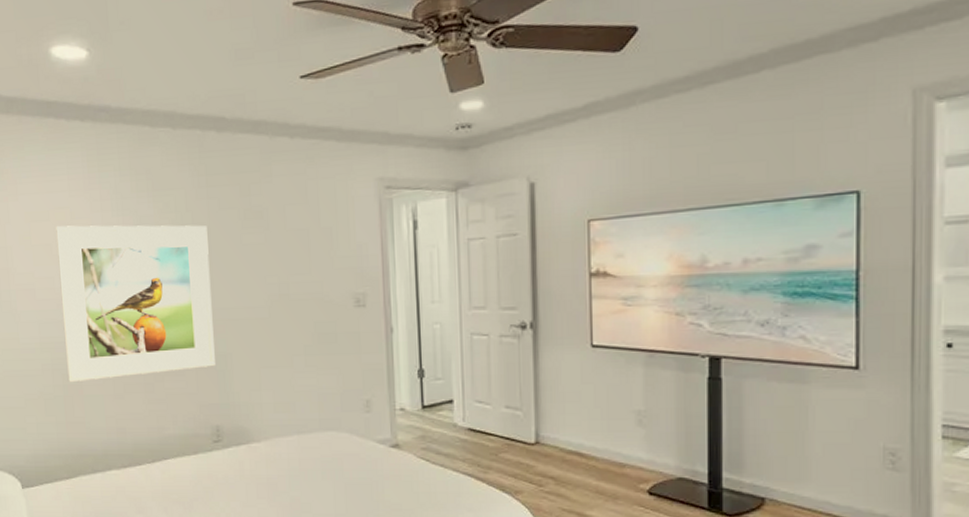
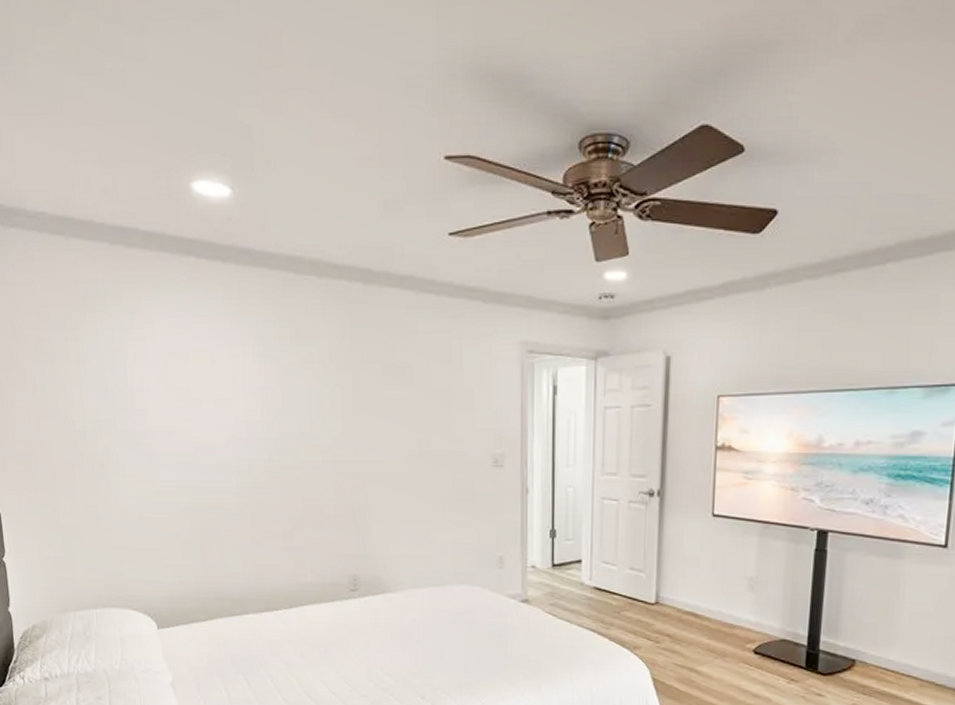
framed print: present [56,225,215,383] -> none [195,369,354,528]

